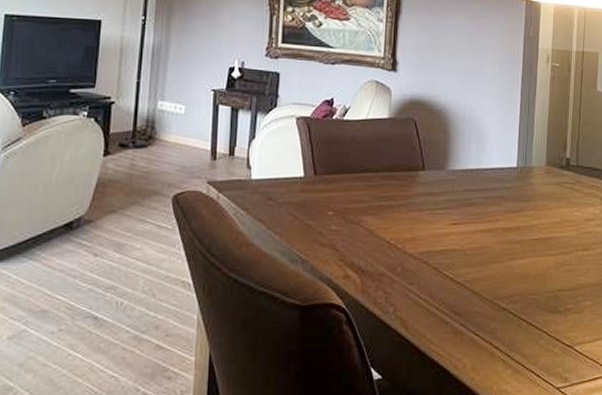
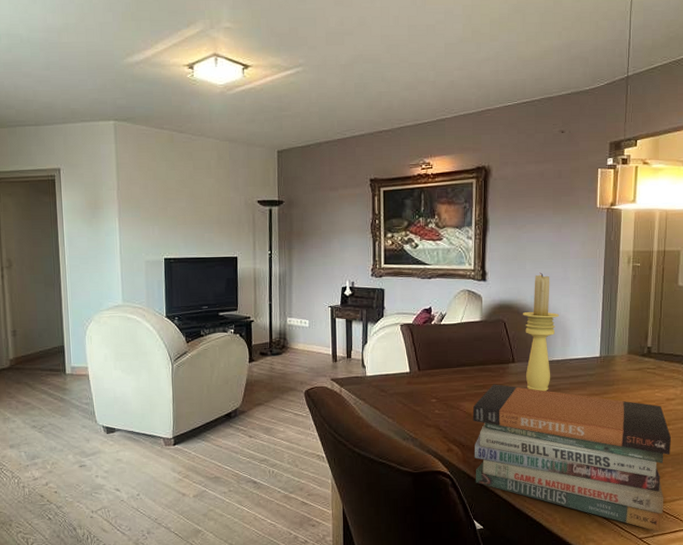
book stack: none [374,195,591,379] -> present [472,384,672,531]
candle holder: none [436,66,474,207] -> present [523,272,559,392]

